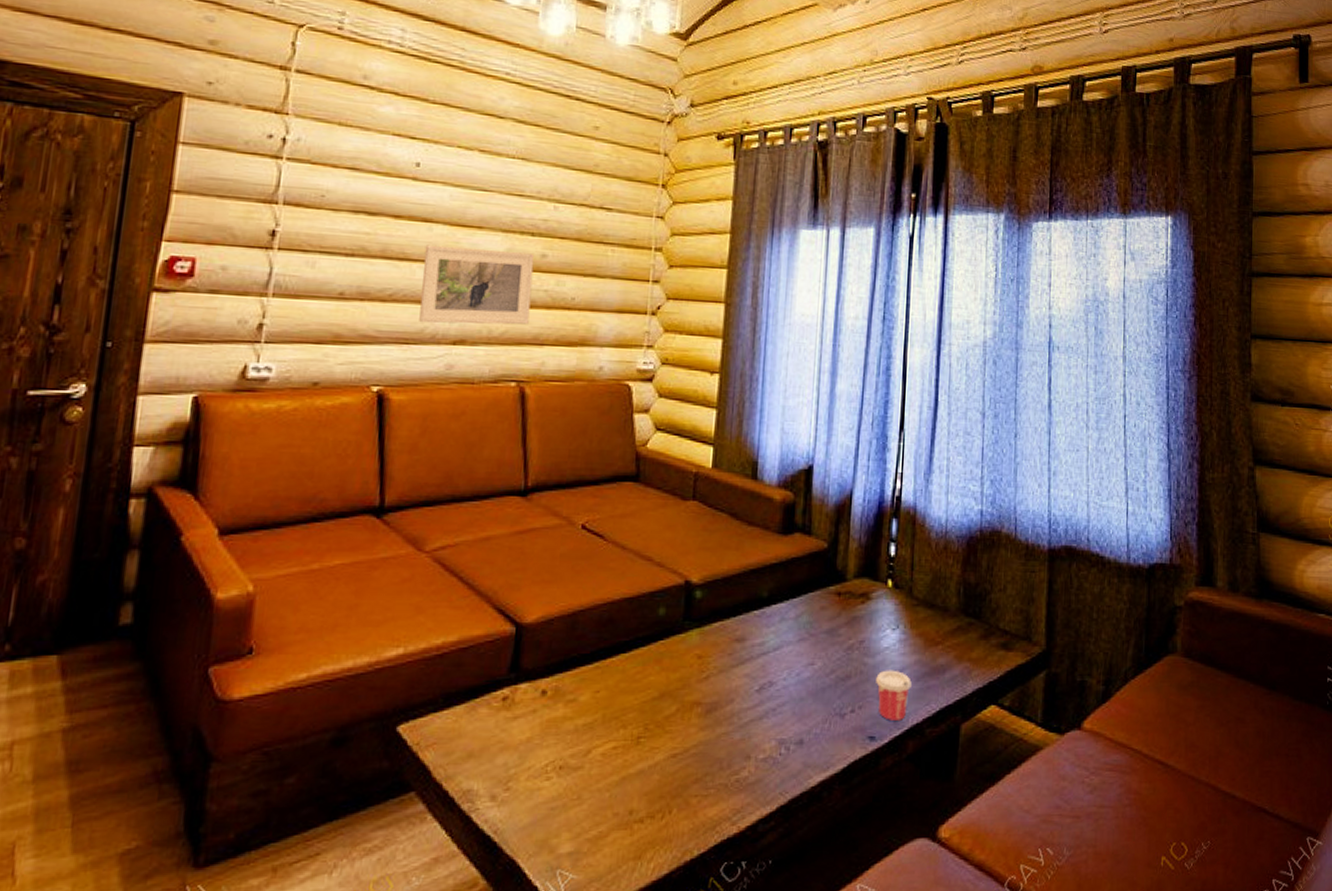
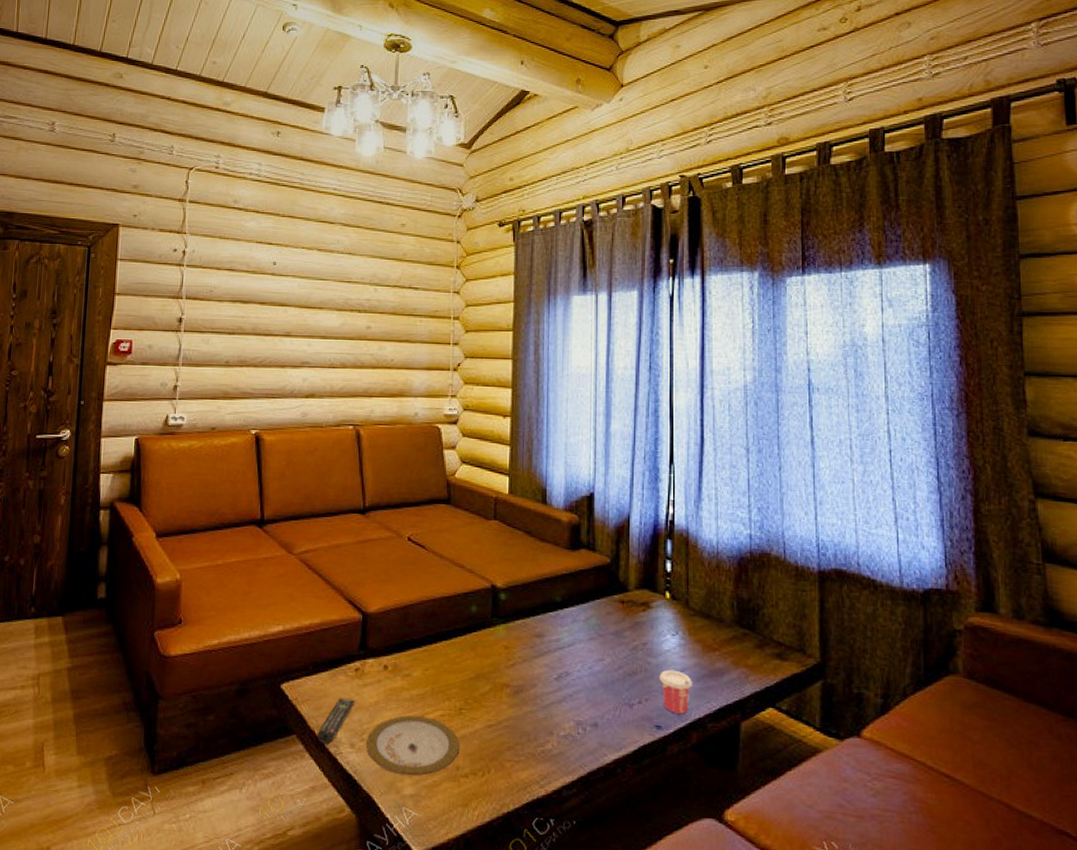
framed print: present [419,244,535,325] -> none [281,323,362,382]
remote control: none [445,737,501,799] -> present [317,698,356,744]
plate: none [512,750,636,829] -> present [366,715,460,776]

